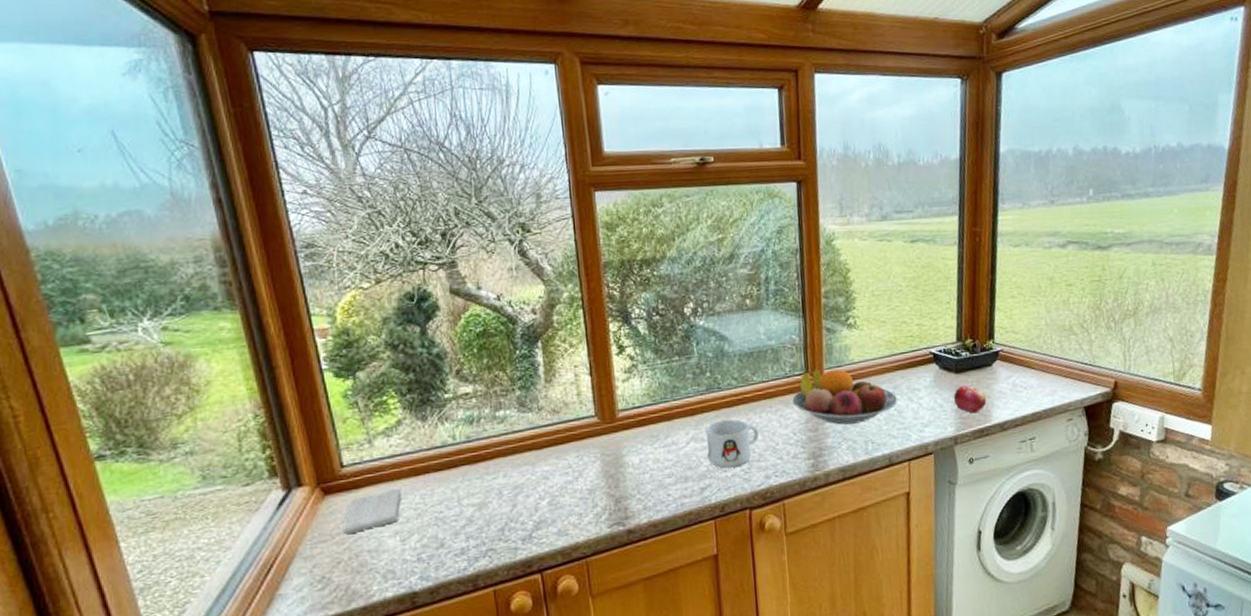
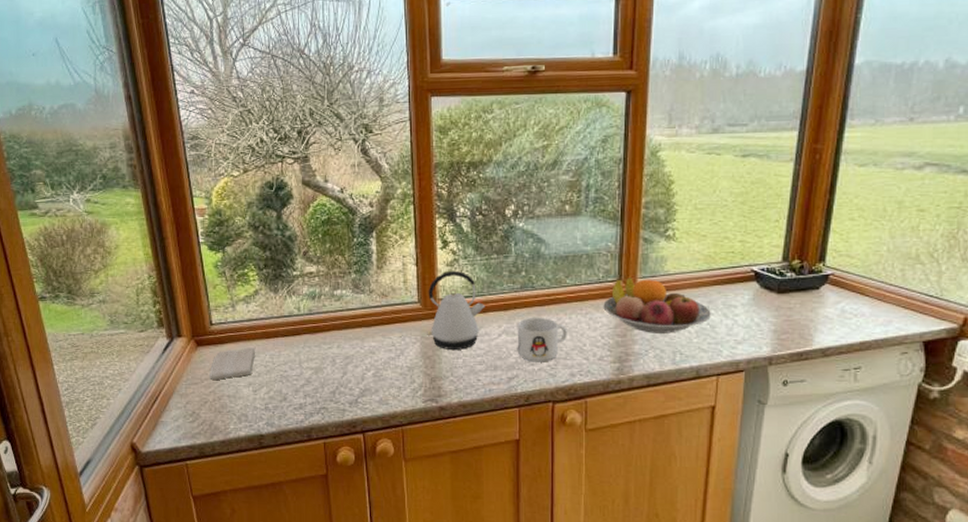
kettle: none [605,377,670,466] -> present [427,270,485,351]
fruit: present [953,385,987,414] -> none [772,306,810,336]

